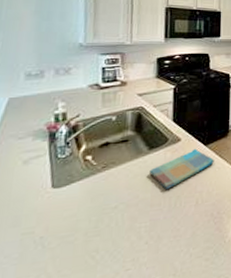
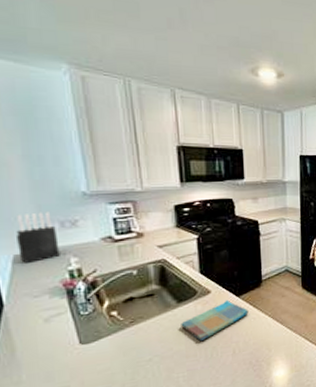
knife block: none [13,60,51,106] -> present [16,212,60,263]

